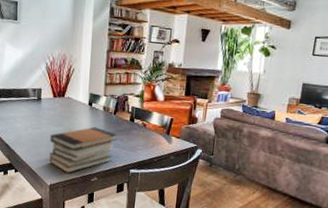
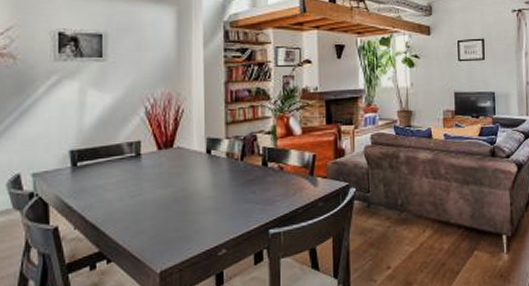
book stack: present [49,126,118,173] -> none [156,180,249,250]

